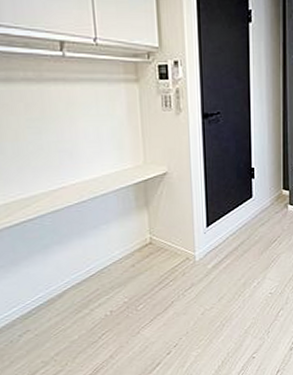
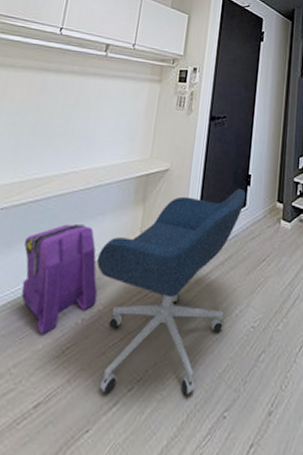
backpack: none [29,235,120,329] -> present [21,224,98,335]
office chair: none [111,182,252,359] -> present [96,188,247,396]

